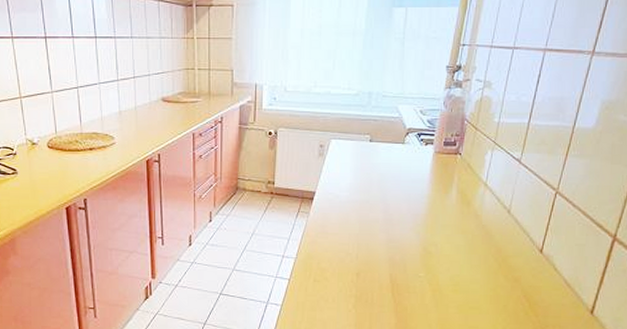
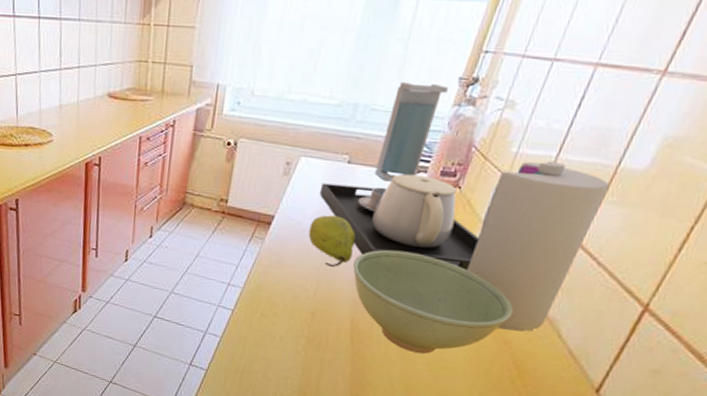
fruit: none [345,187,385,231] -> present [308,215,356,267]
teapot: none [350,146,482,222] -> present [319,173,480,270]
bowl: none [386,211,517,298] -> present [353,249,514,354]
soap dispenser: none [393,73,439,154] -> present [375,82,448,182]
paper towel holder: none [476,127,571,269] -> present [466,161,610,332]

